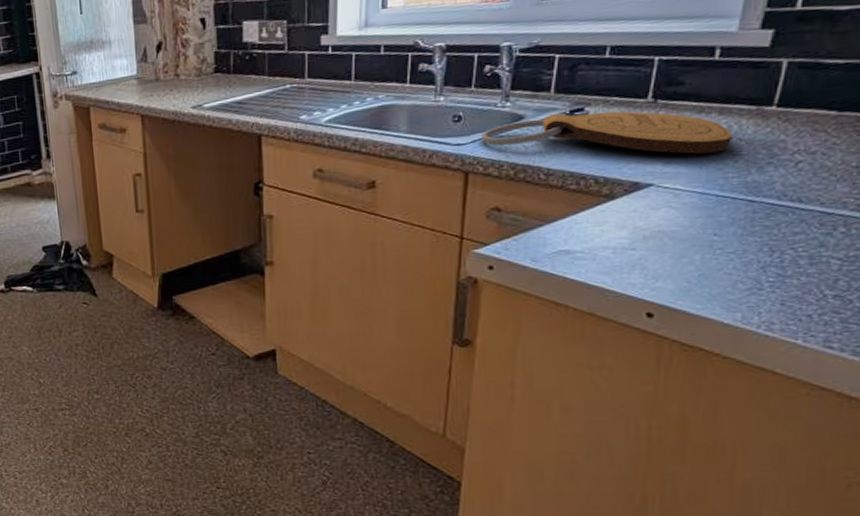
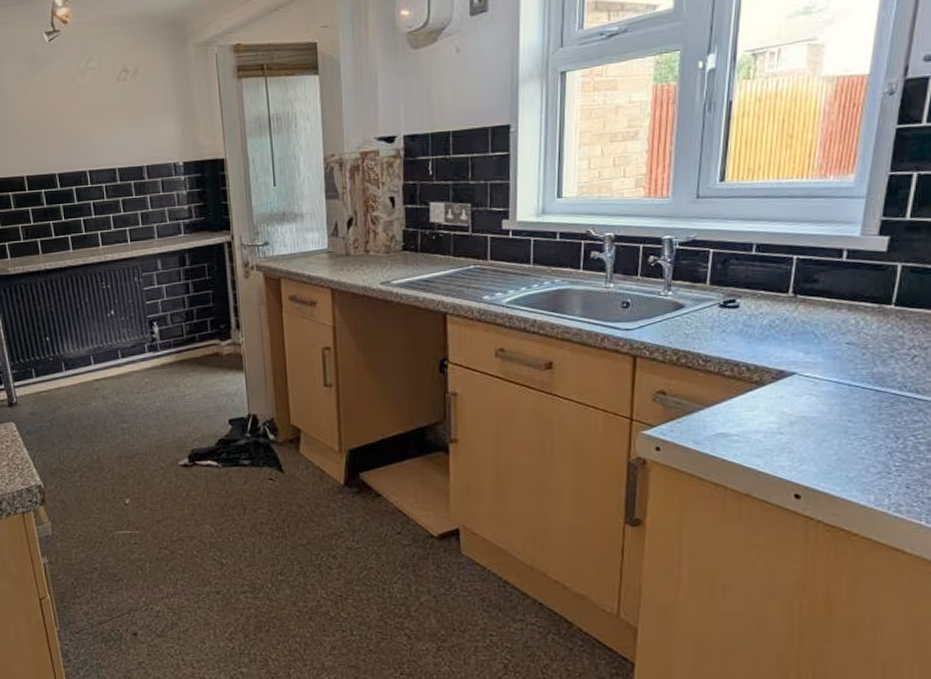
cutting board: present [482,111,734,154] -> none [647,303,861,346]

